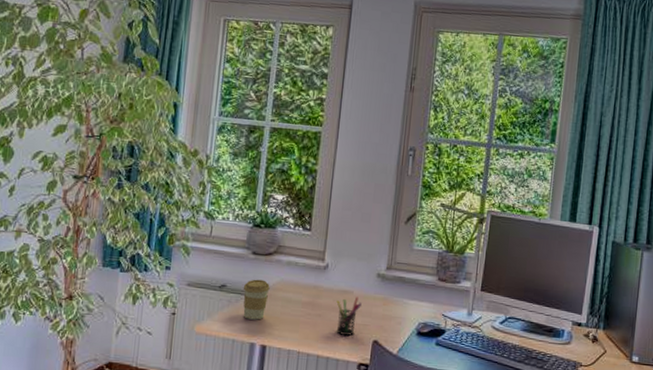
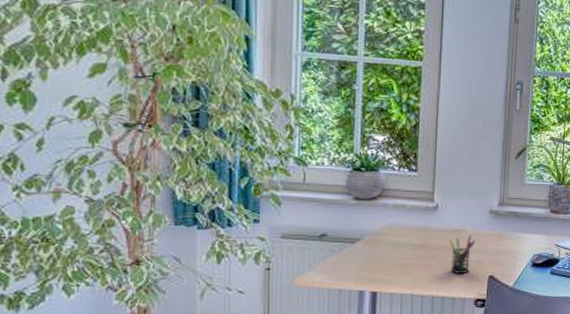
coffee cup: present [243,279,270,320] -> none [346,225,376,267]

